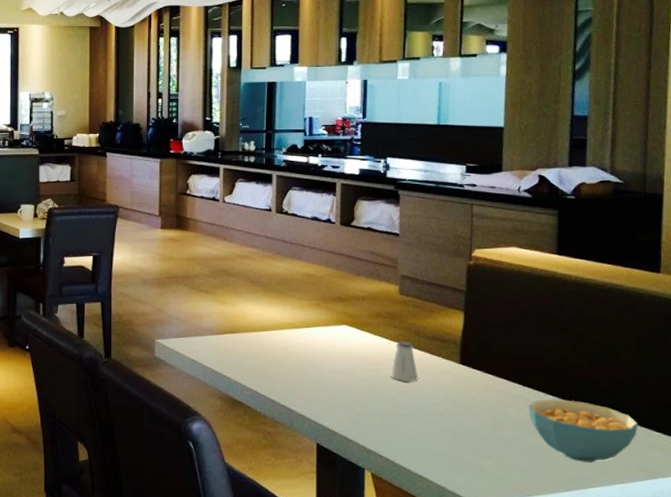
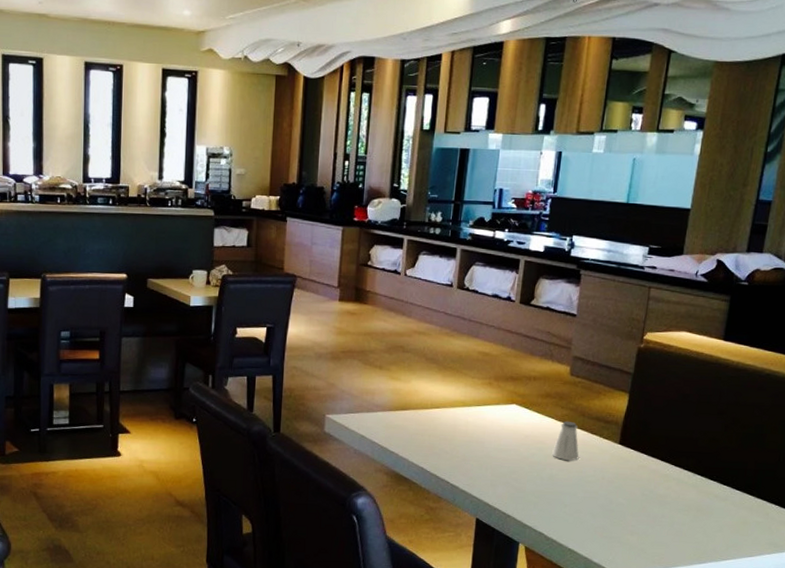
cereal bowl: present [528,399,639,462] -> none [676,479,774,538]

